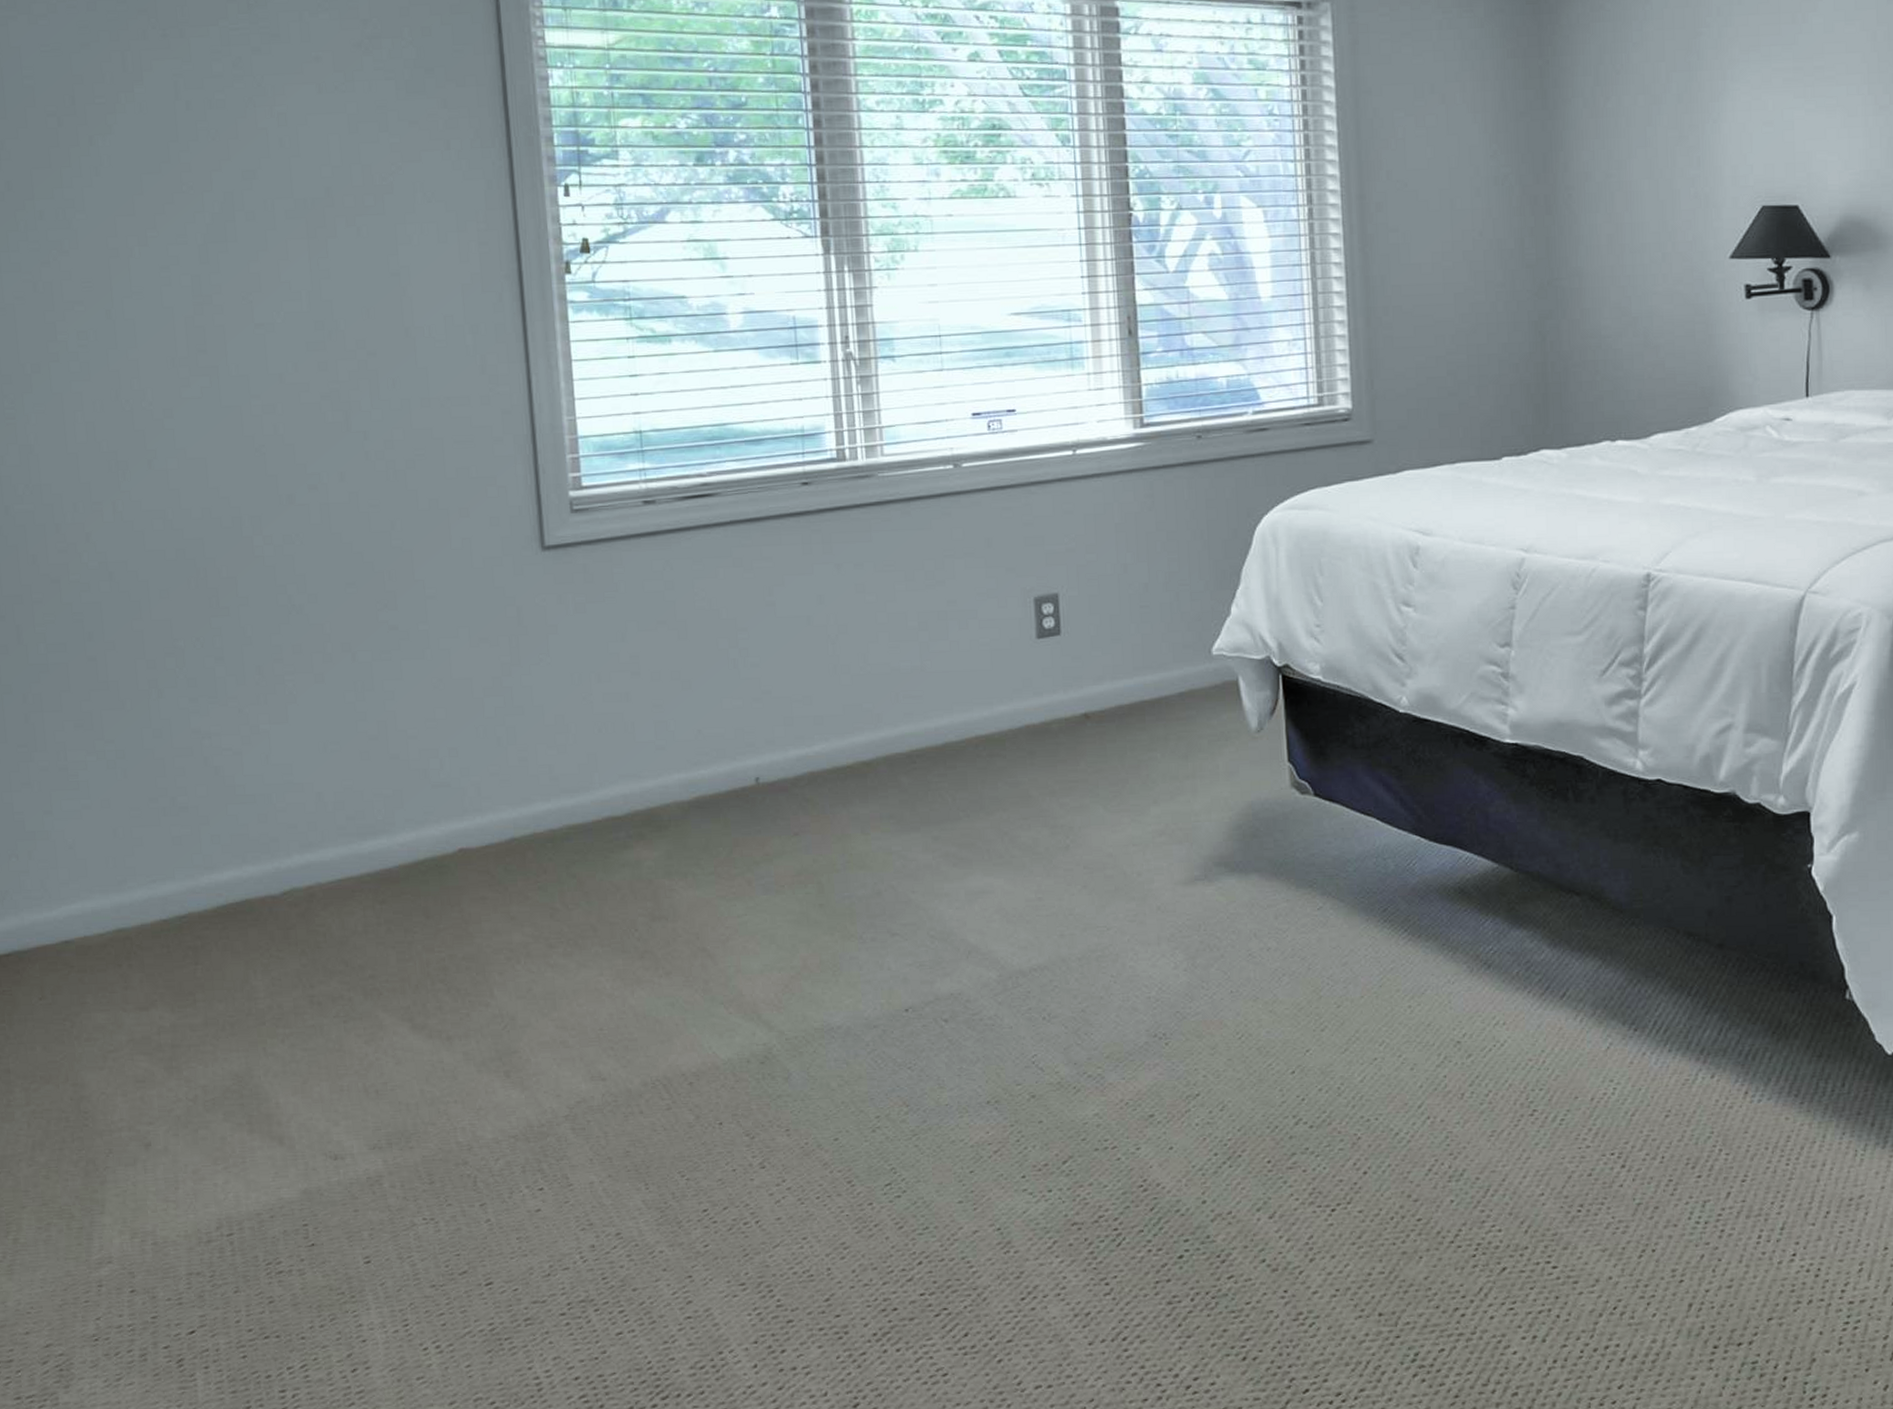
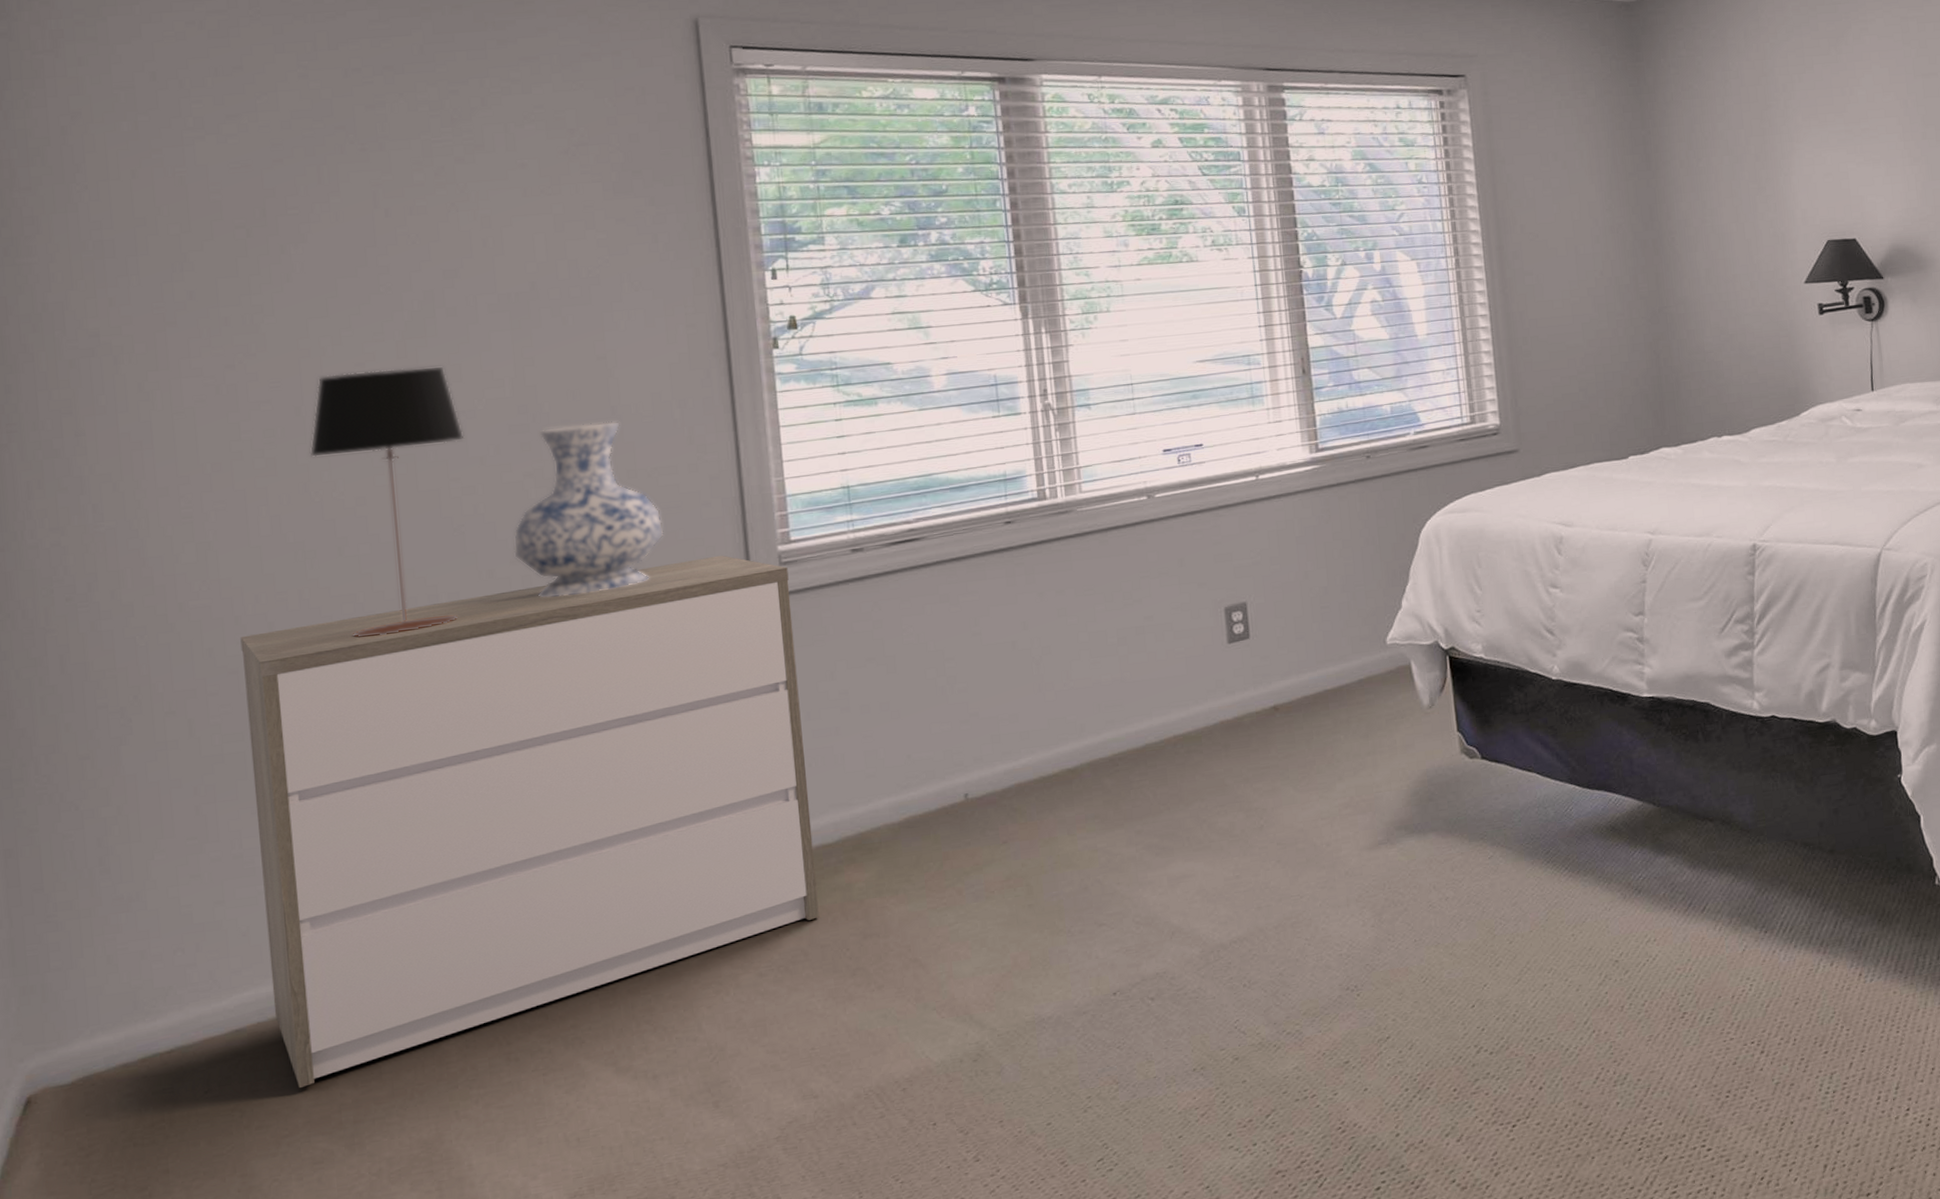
dresser: none [61,497,608,1005] -> present [240,555,819,1088]
table lamp: none [120,273,264,555] -> present [309,365,465,637]
vase: none [311,343,457,529] -> present [513,421,664,597]

